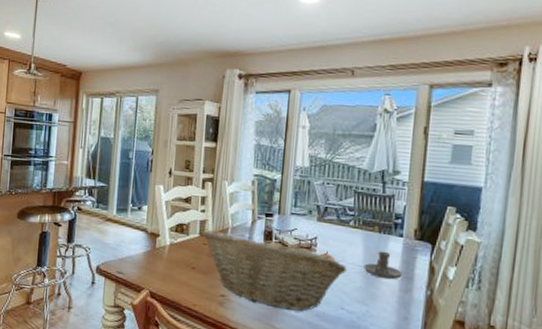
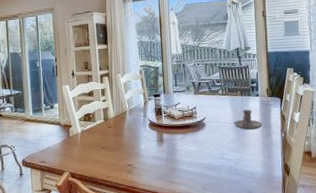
fruit basket: present [202,230,348,312] -> none [106,111,222,167]

